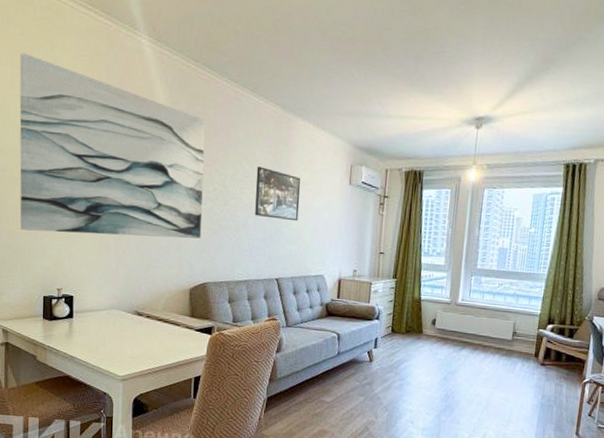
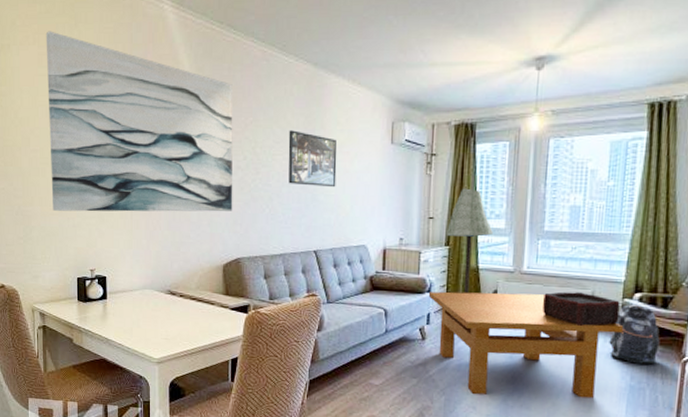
table: none [376,319,538,414] -> present [428,291,624,399]
floor lamp: none [393,228,434,321] -> present [445,188,493,294]
decorative container: none [473,322,536,352] -> present [543,291,620,326]
backpack: none [526,334,566,386] -> present [609,304,660,365]

